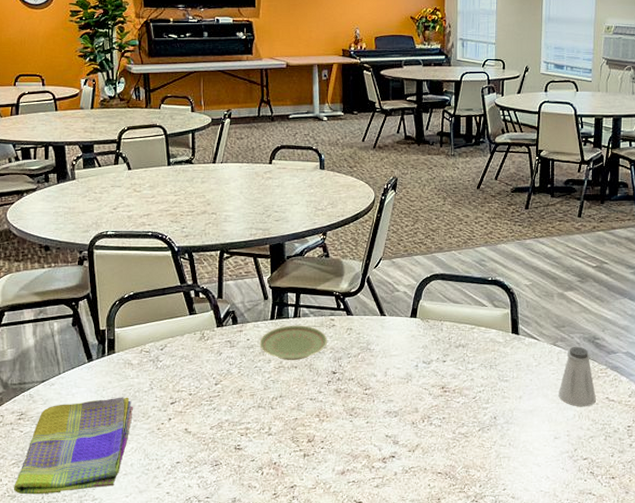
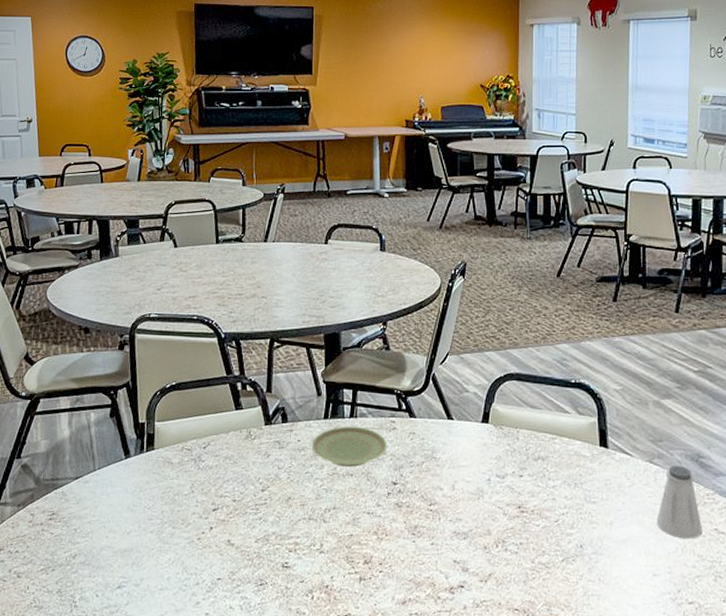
dish towel: present [14,397,134,495] -> none [41,500,173,607]

